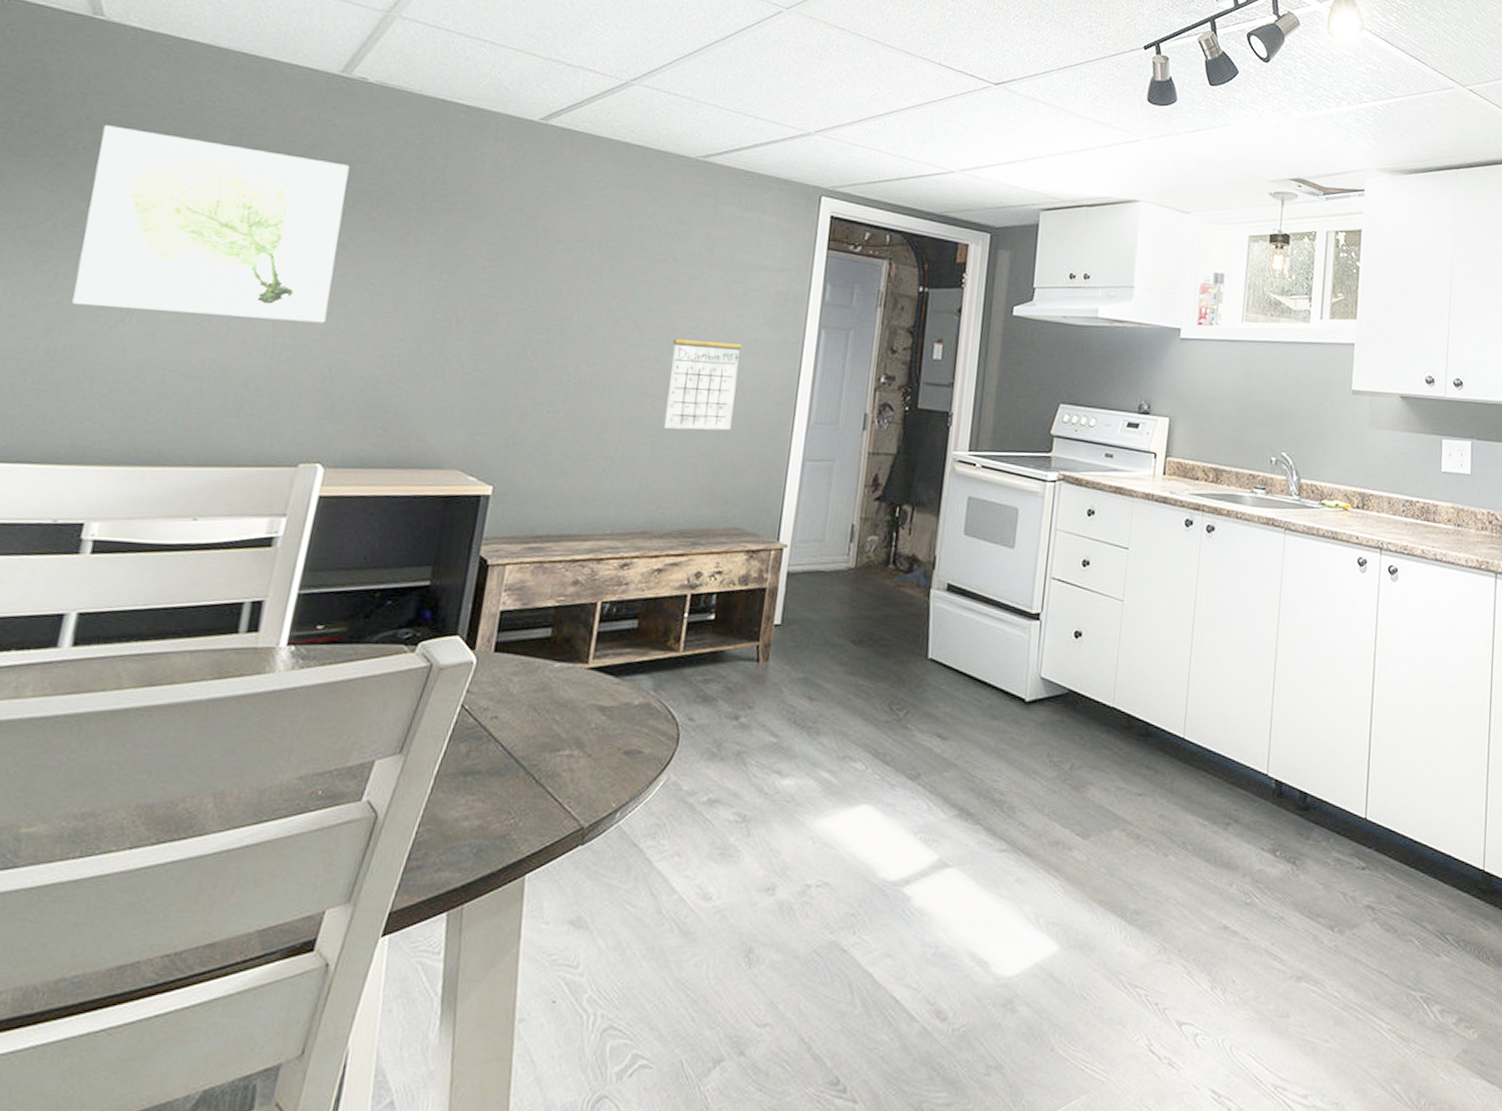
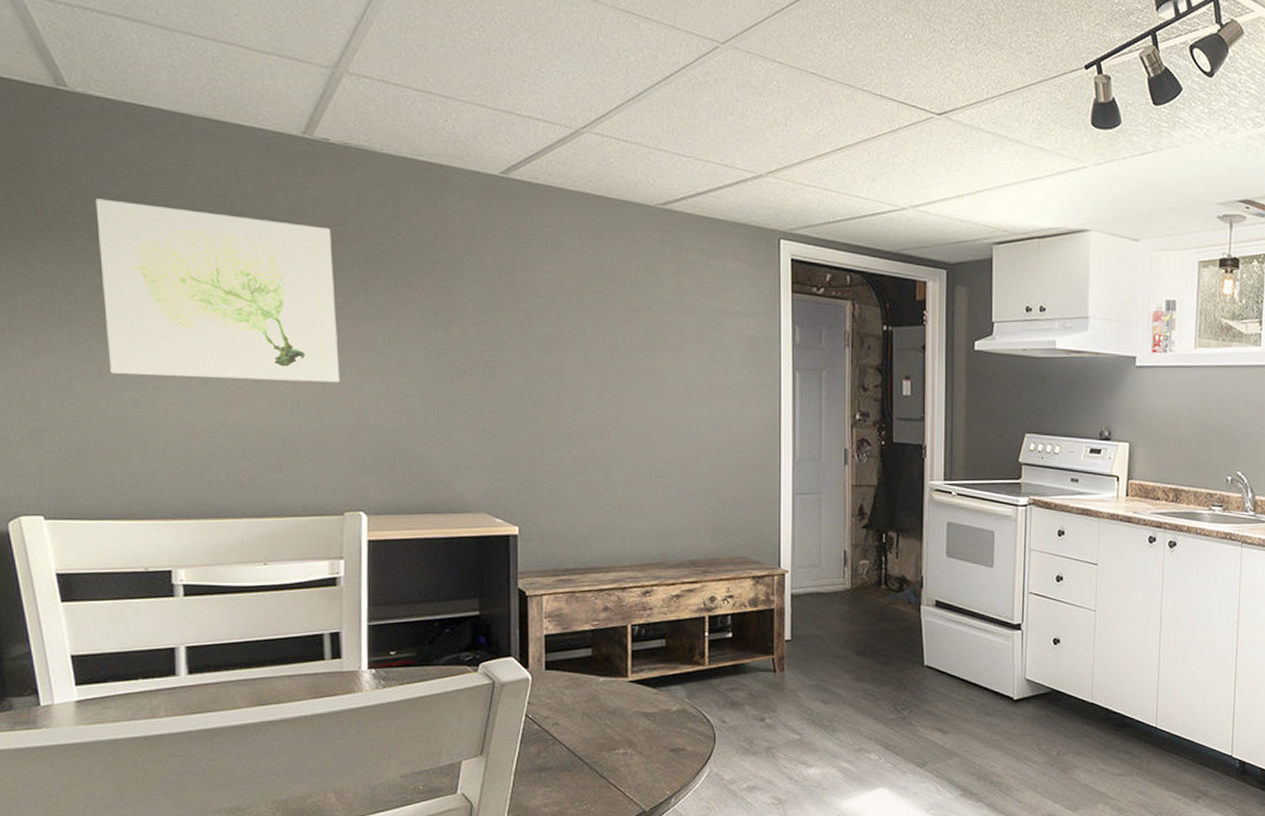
calendar: present [663,324,742,430] -> none [659,369,724,470]

